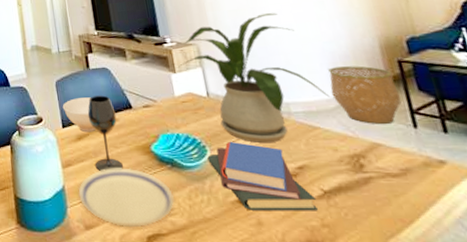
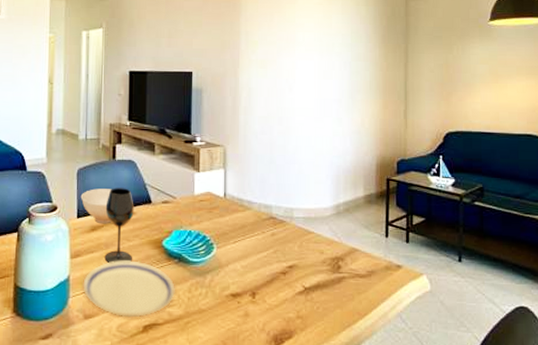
house plant: present [178,13,329,143] -> none [203,124,327,243]
book: present [207,141,318,210] -> none [213,240,298,304]
basket: present [328,66,402,124] -> none [329,180,381,232]

